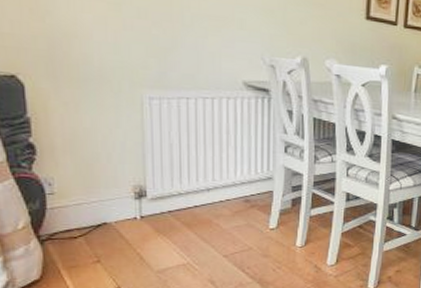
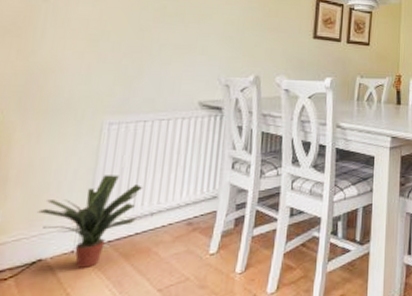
potted plant: none [91,150,196,234] -> present [36,175,144,270]

